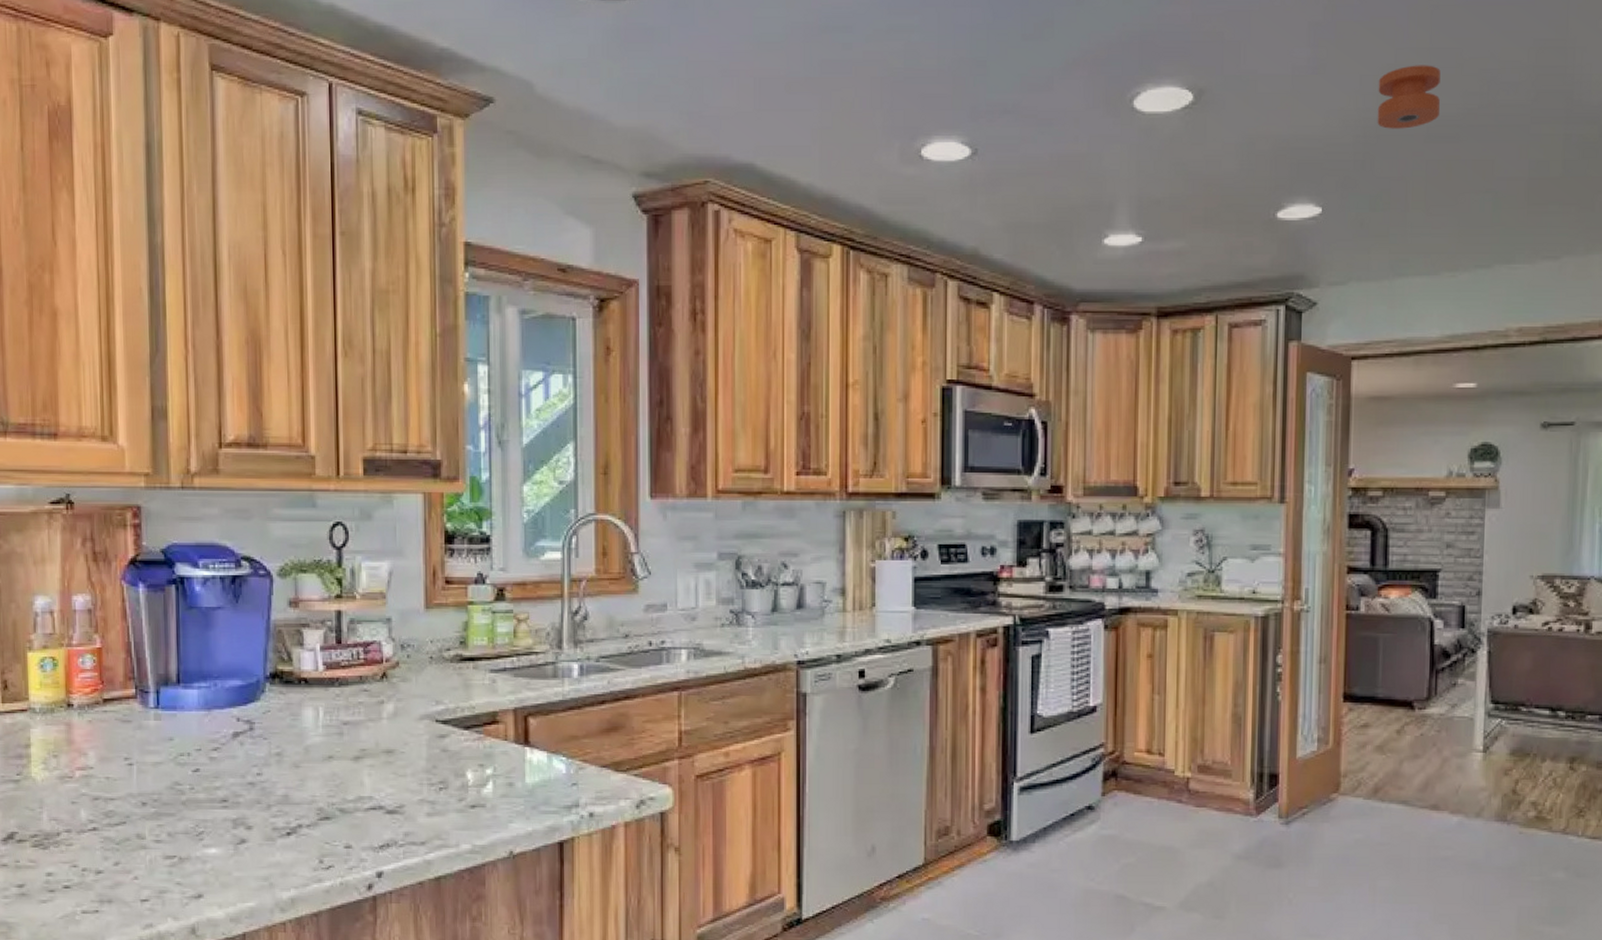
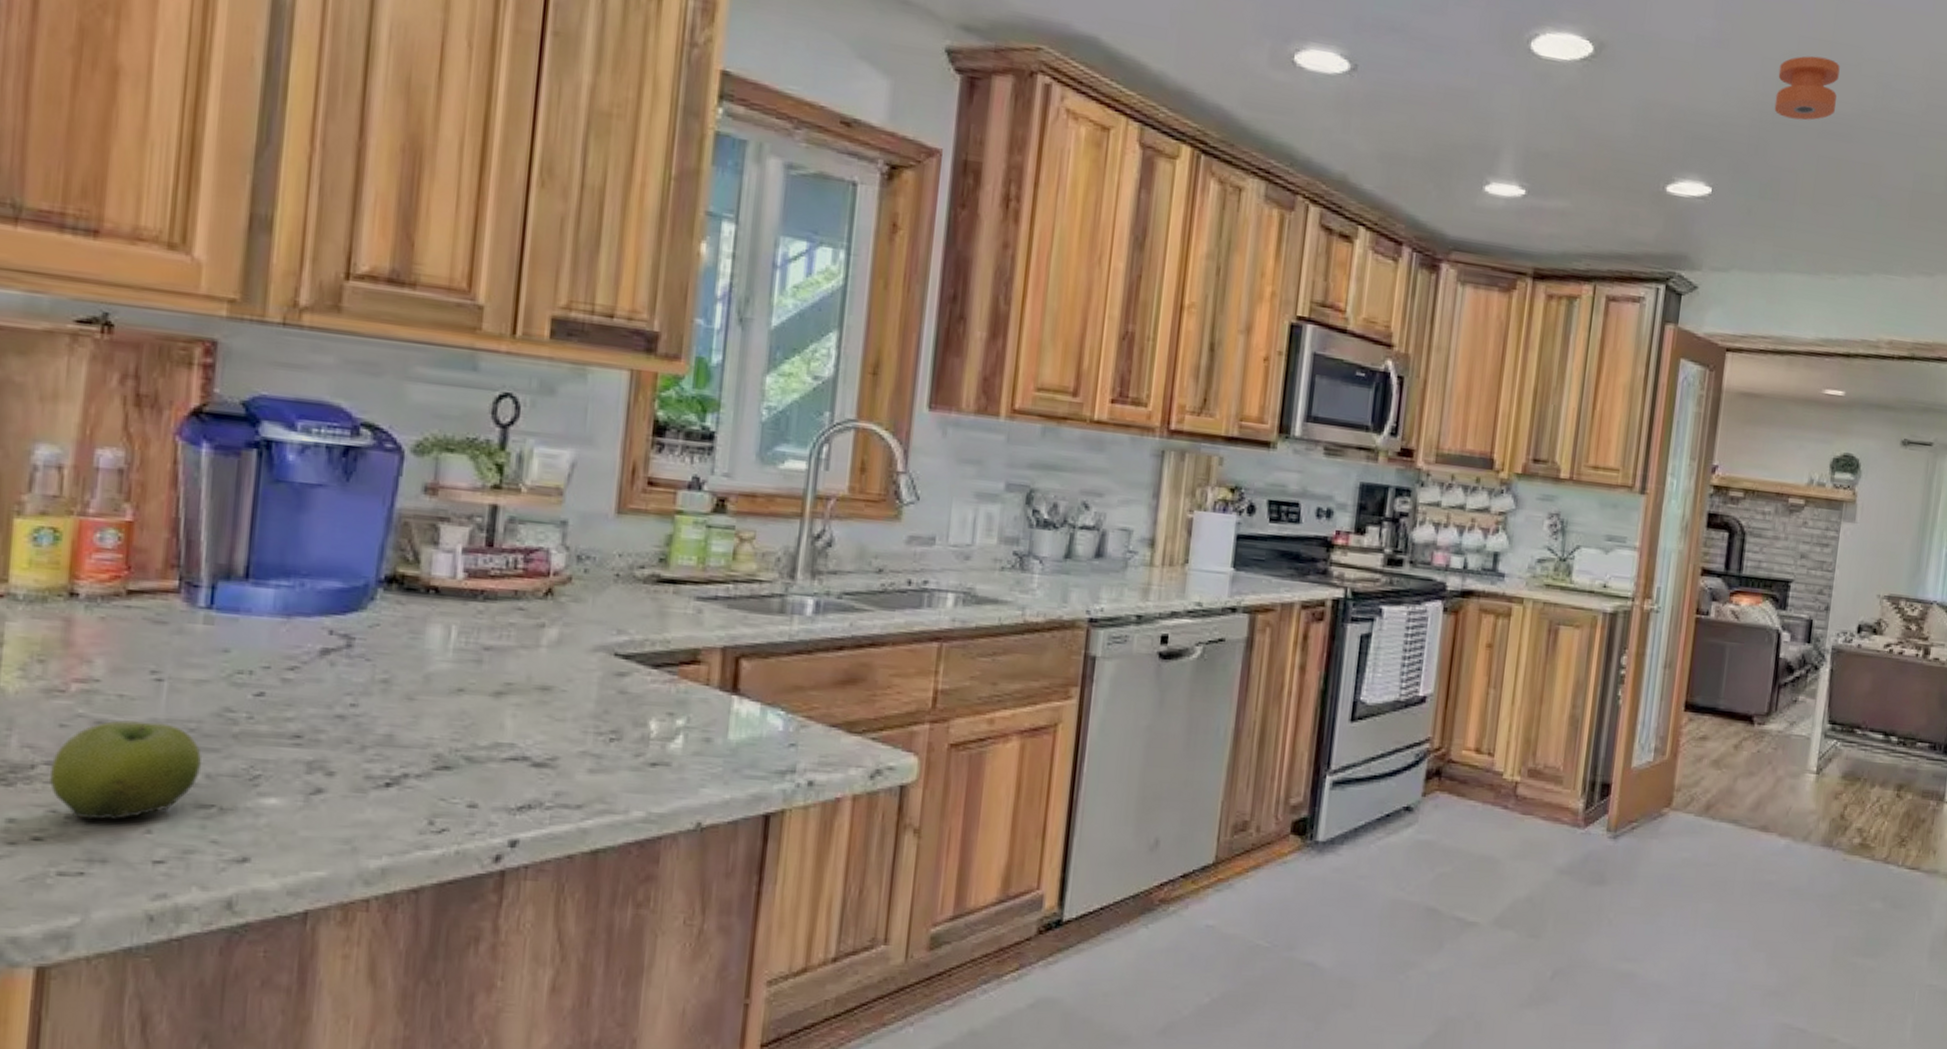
fruit: none [70,796,164,871] -> present [50,720,201,820]

